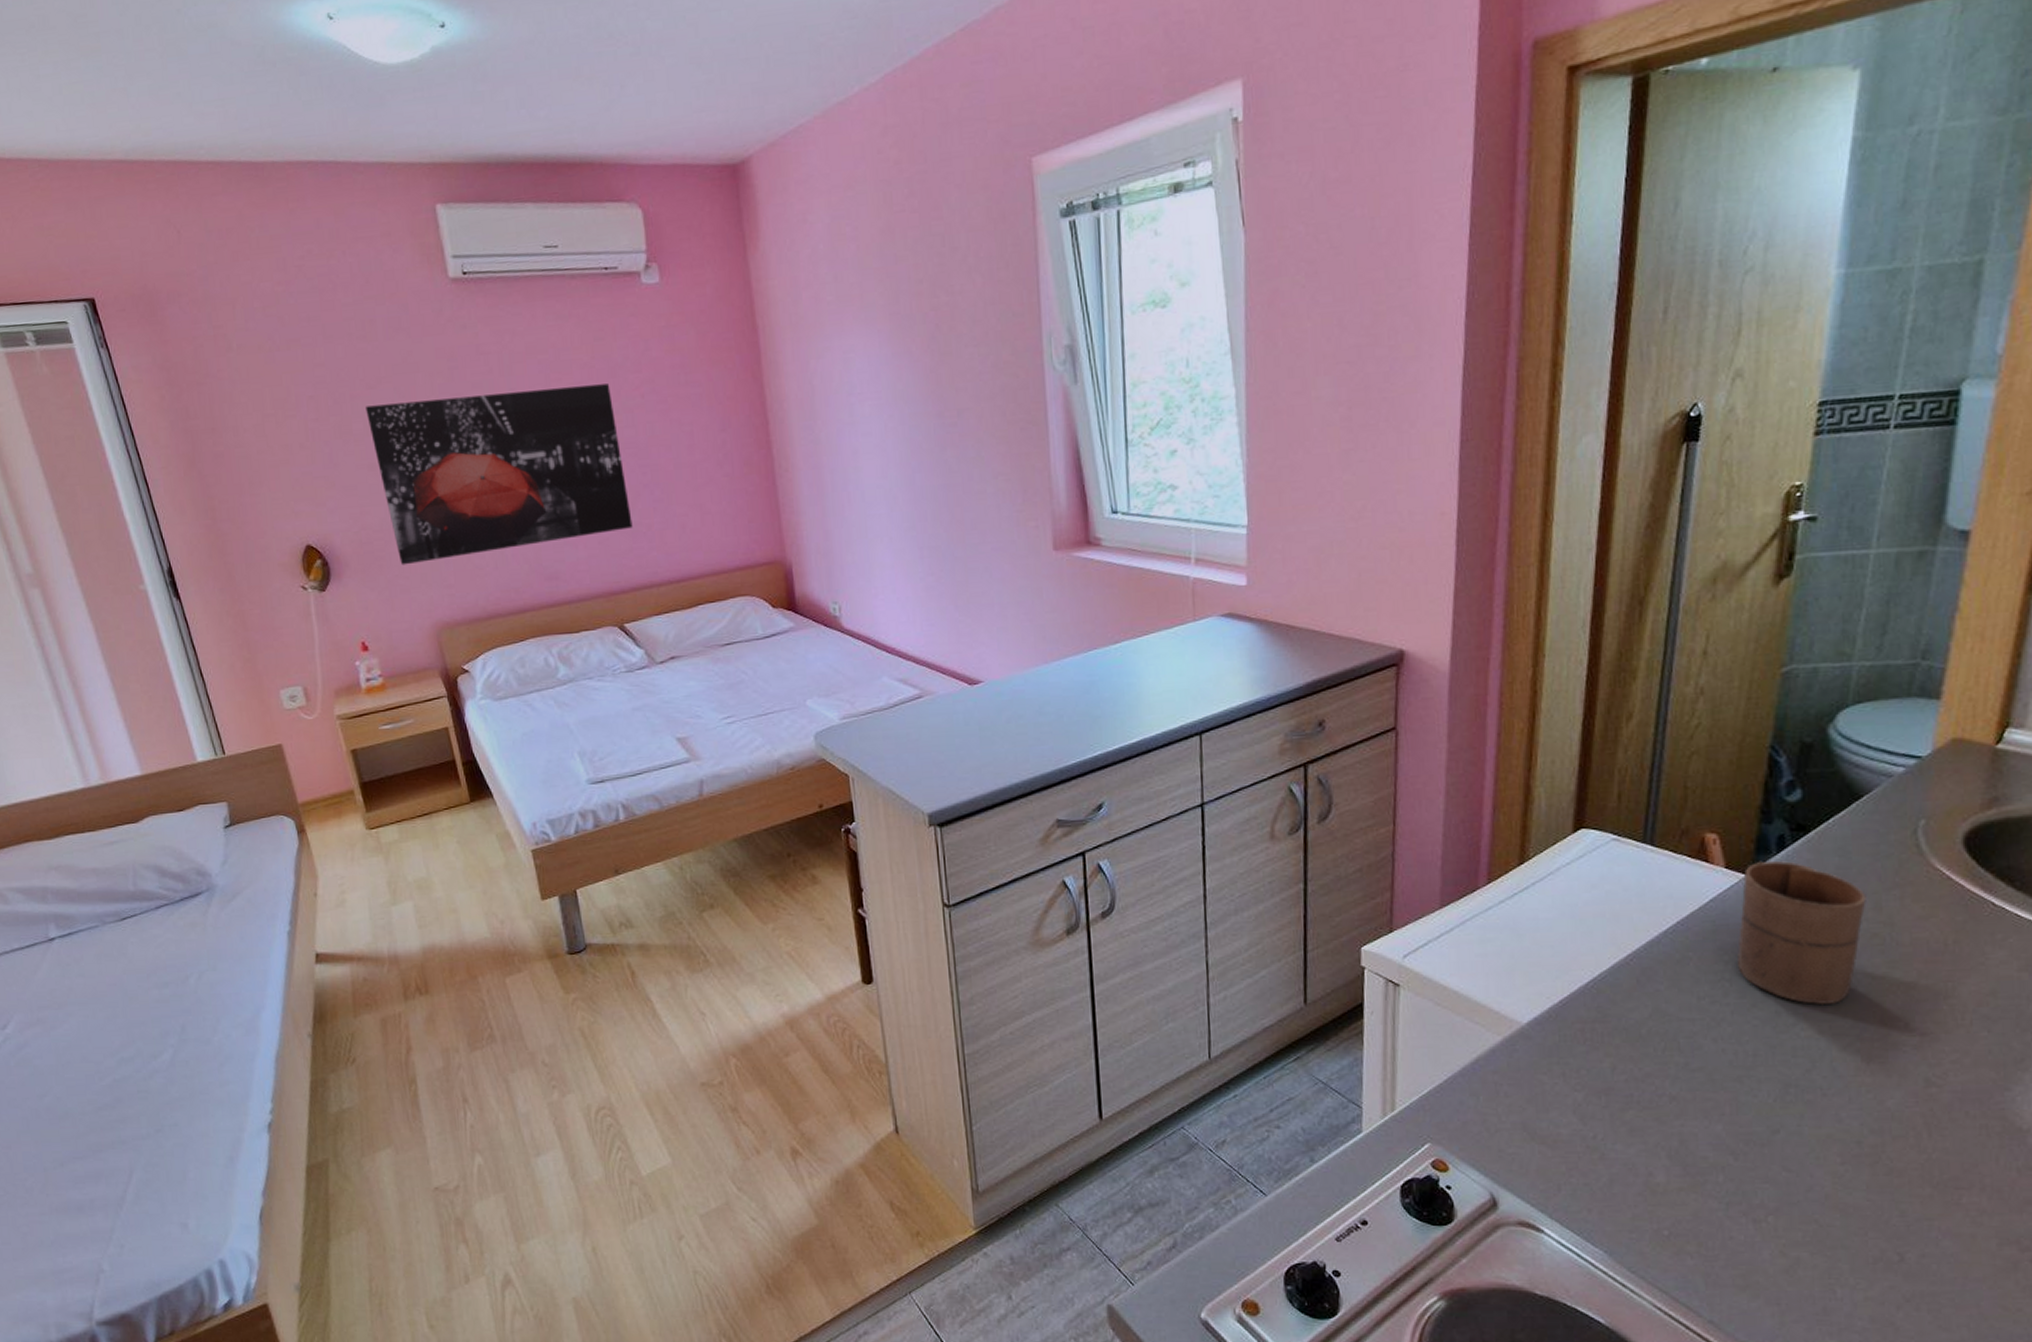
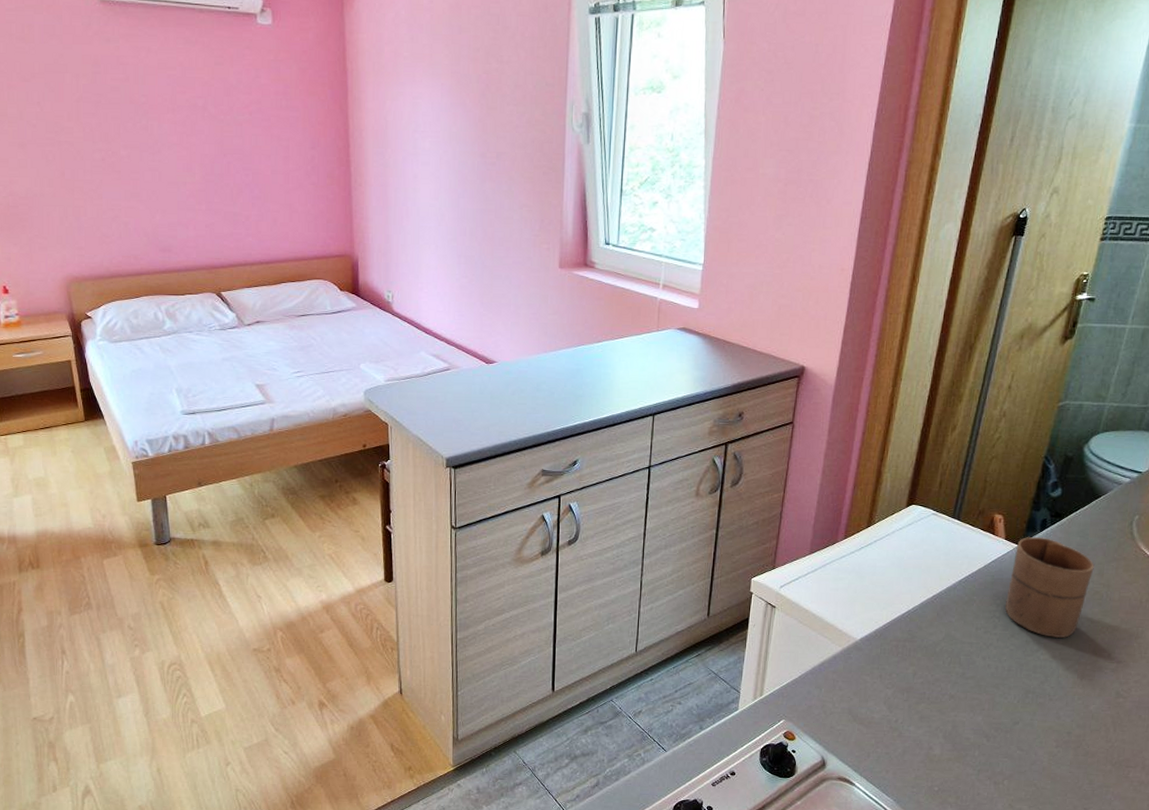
wall art: present [366,384,633,565] -> none [20,95,234,228]

